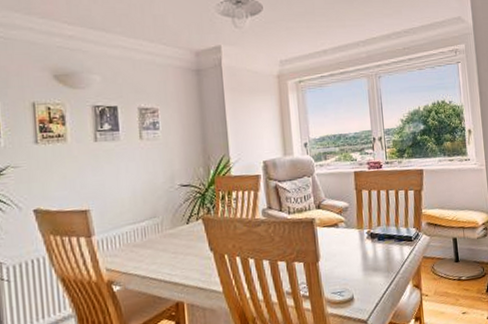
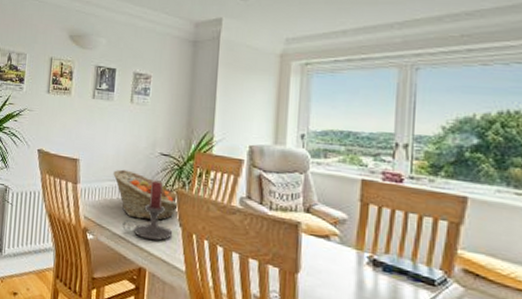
fruit basket: none [132,209,208,256] -> present [113,169,179,221]
candle holder: none [151,212,206,273] -> present [122,180,173,241]

